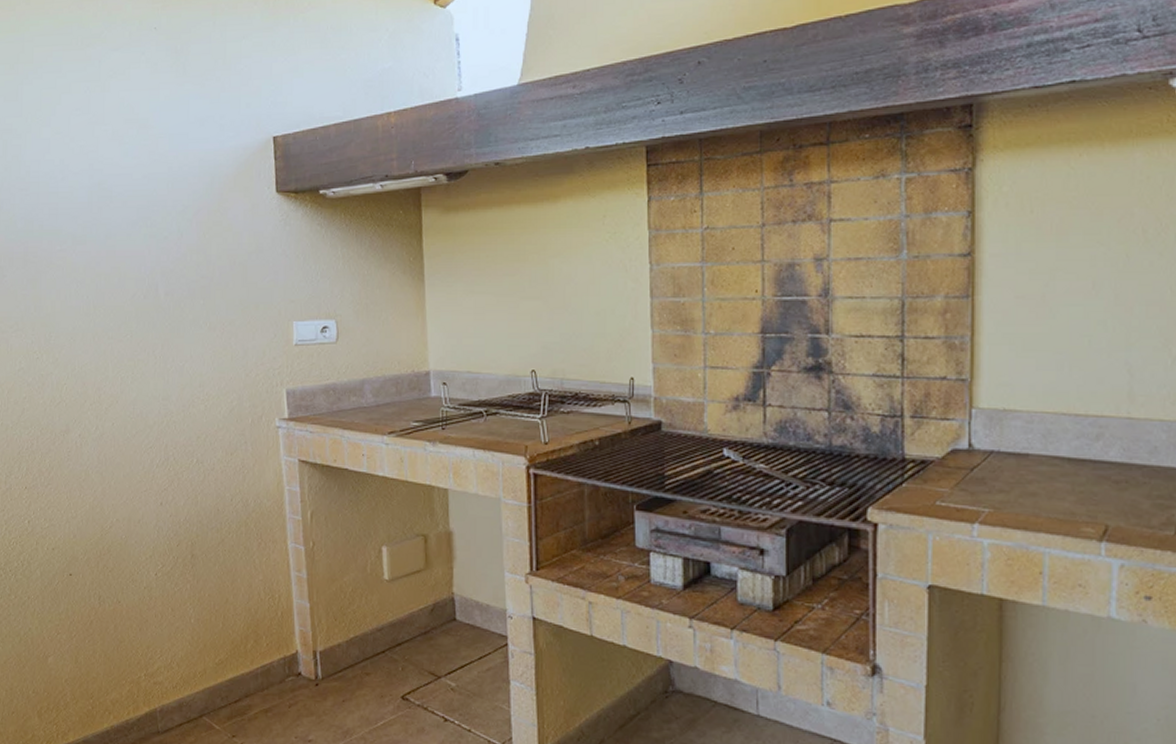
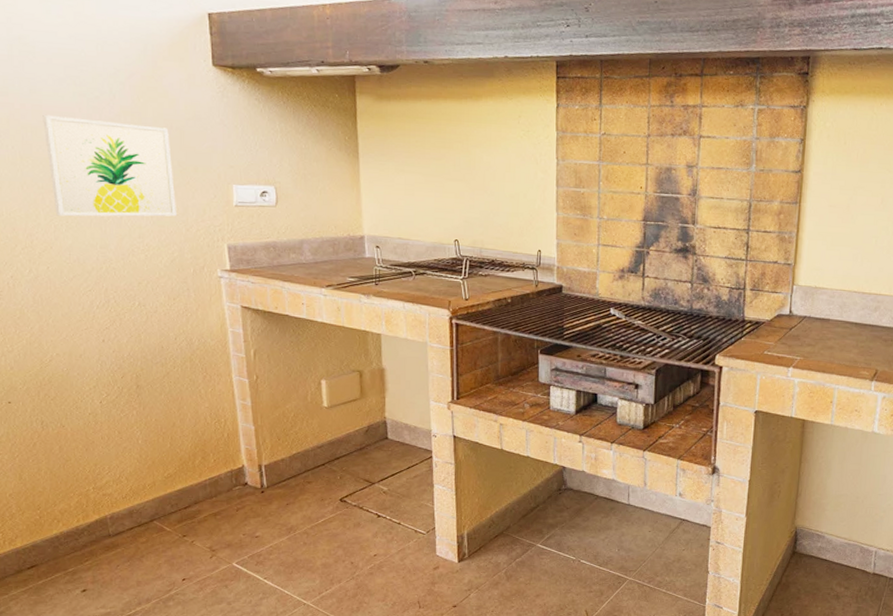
wall art: none [115,260,238,367] -> present [43,114,178,217]

